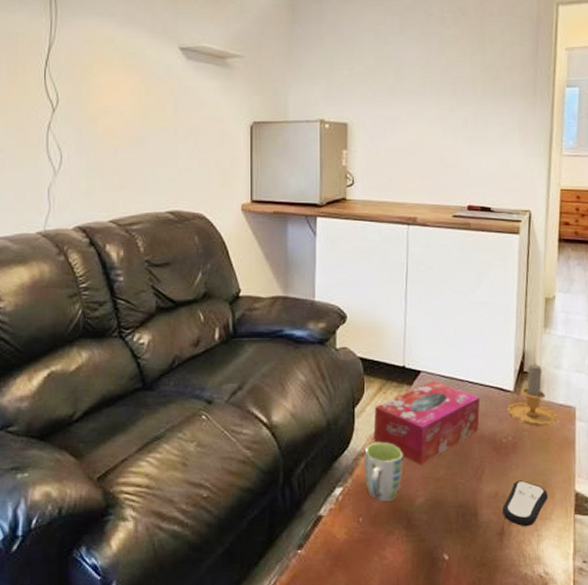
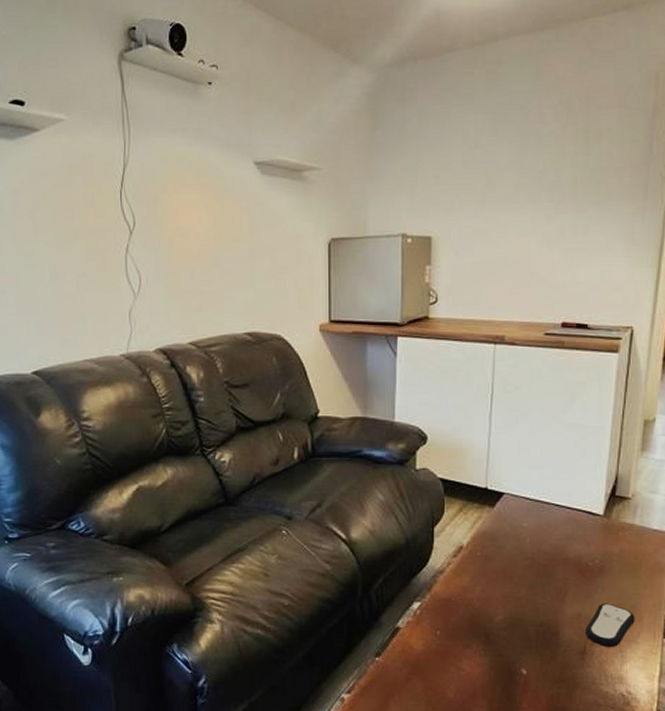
mug: present [364,441,403,501] -> none [443,560,483,617]
tissue box: present [373,381,481,465] -> none [453,503,567,584]
candle: present [507,363,559,426] -> none [595,487,652,551]

